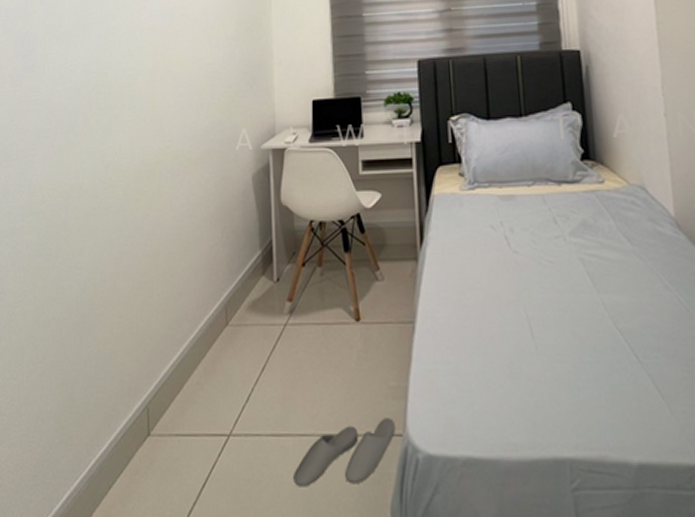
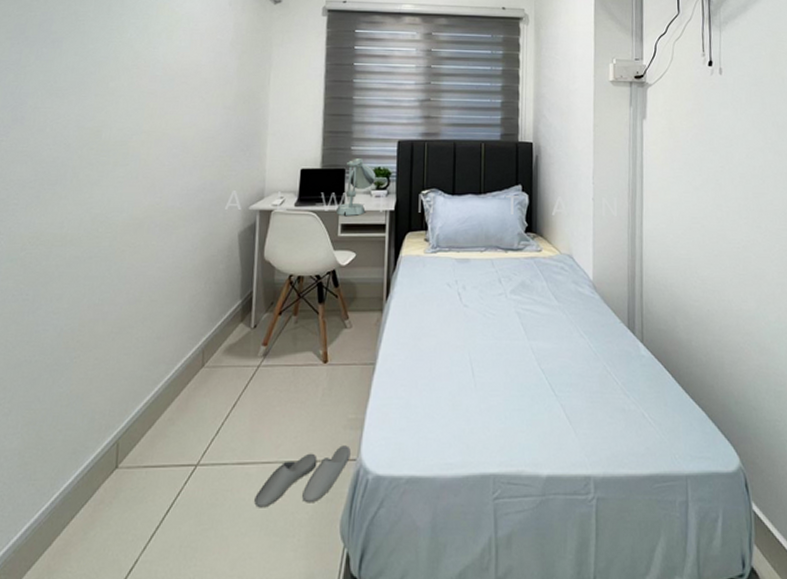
desk lamp: none [354,84,397,152] -> present [335,158,376,217]

